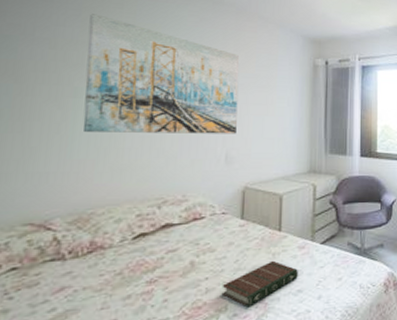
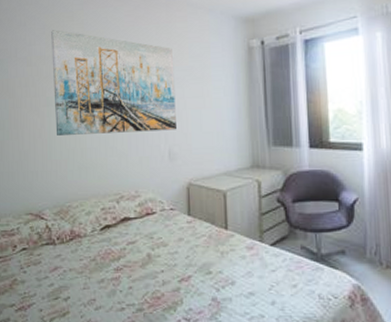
book: present [221,260,298,308] -> none [176,259,248,304]

